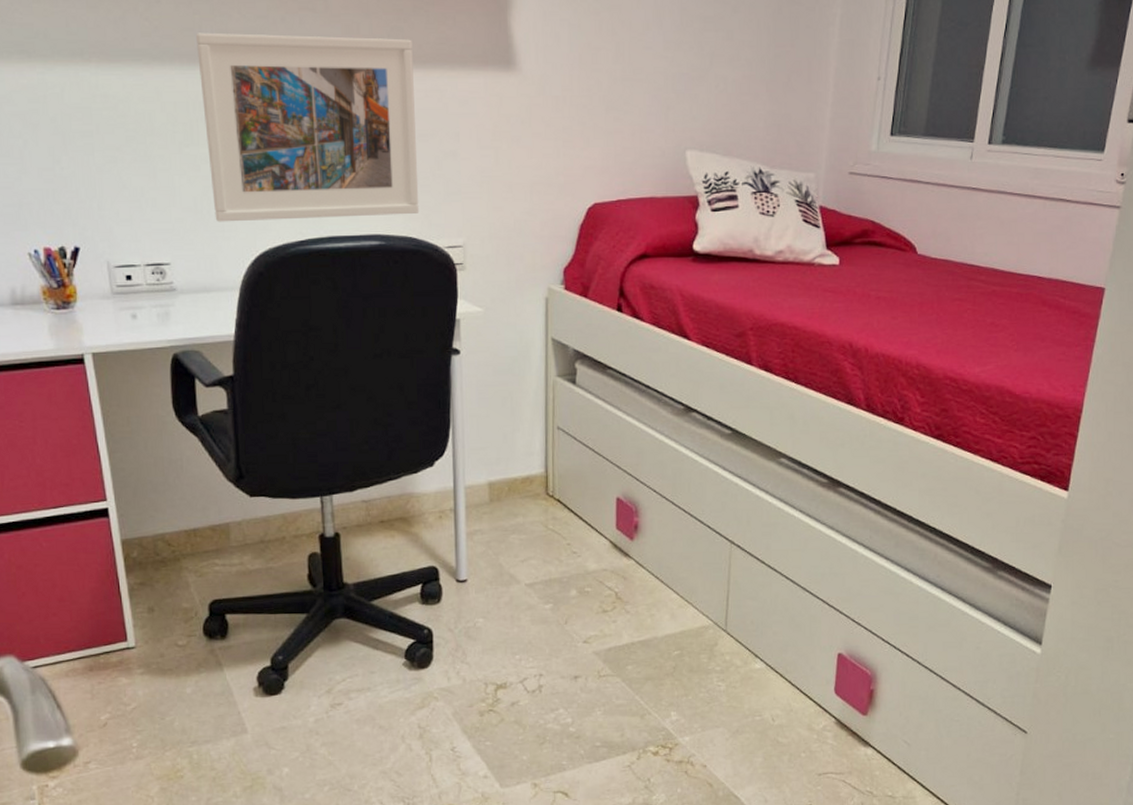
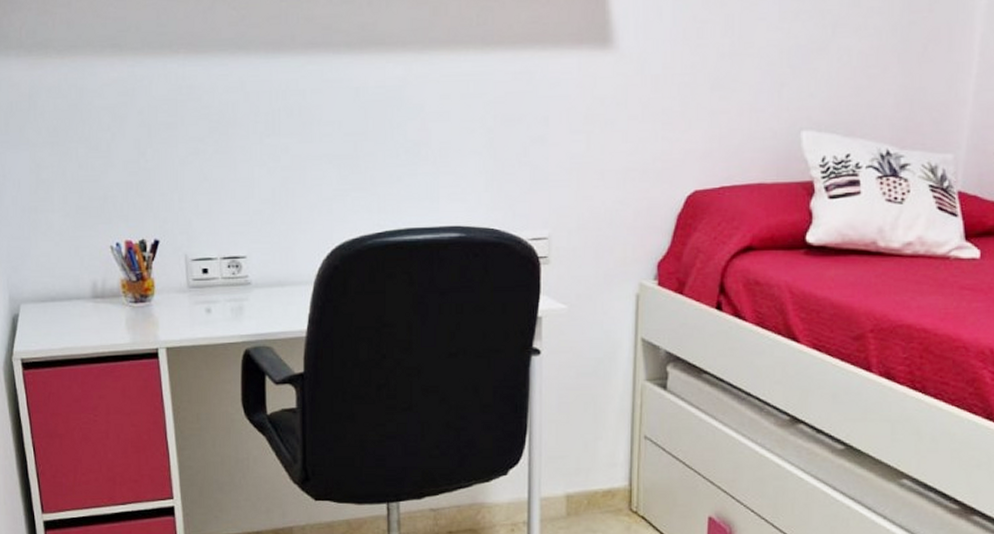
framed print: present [195,32,420,222] -> none [281,18,503,214]

